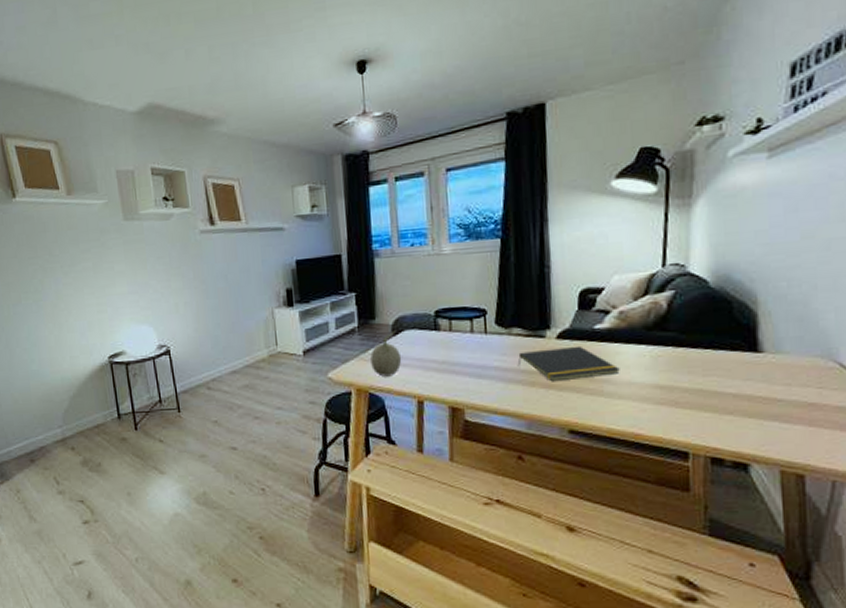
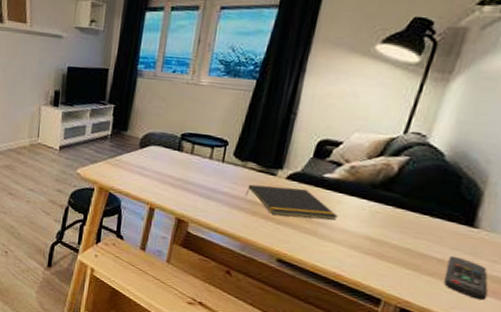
fruit: present [370,330,402,377] -> none [115,144,144,183]
remote control: none [743,387,794,431] -> present [443,255,488,301]

